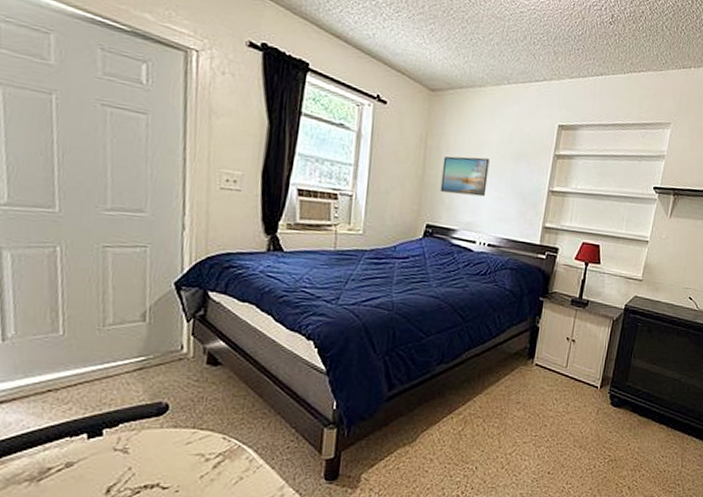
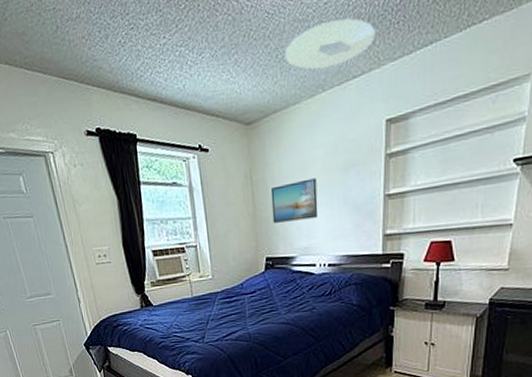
ceiling light: none [479,26,560,66] -> present [285,18,376,70]

